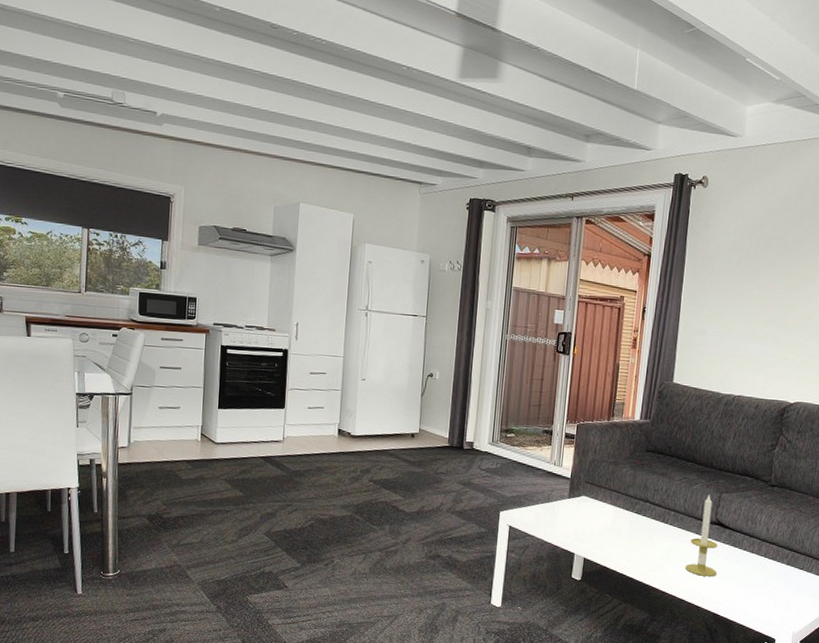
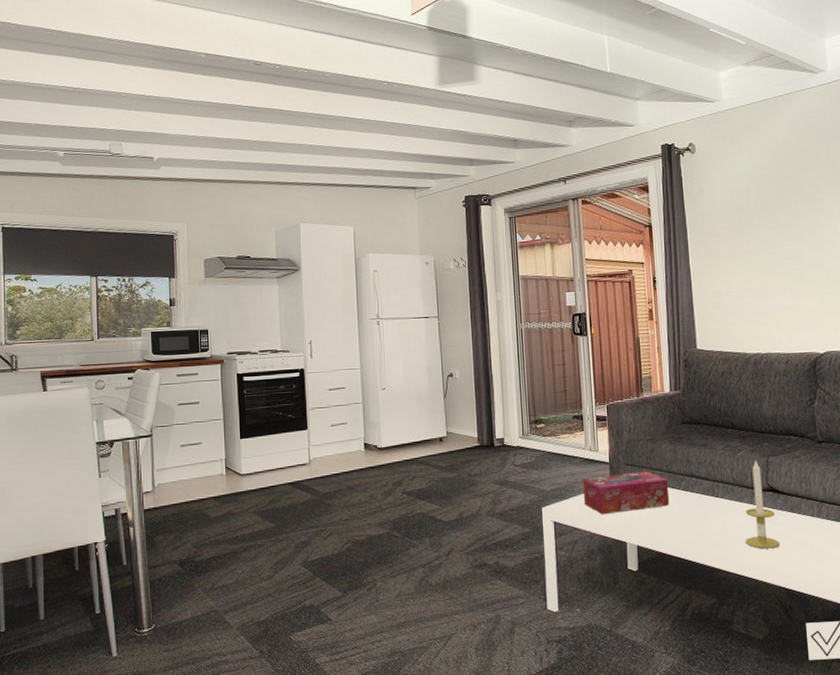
tissue box: none [540,490,624,526] -> present [582,471,670,515]

